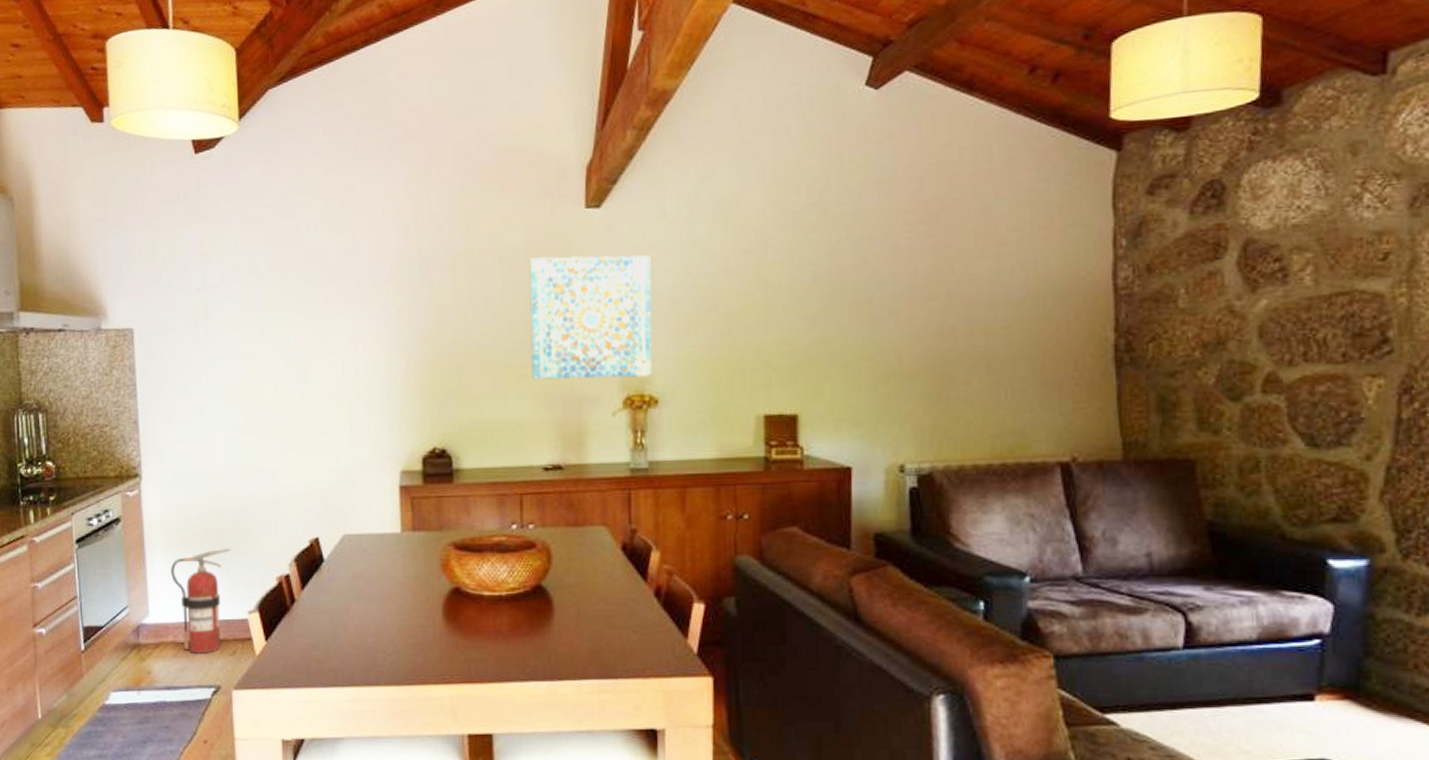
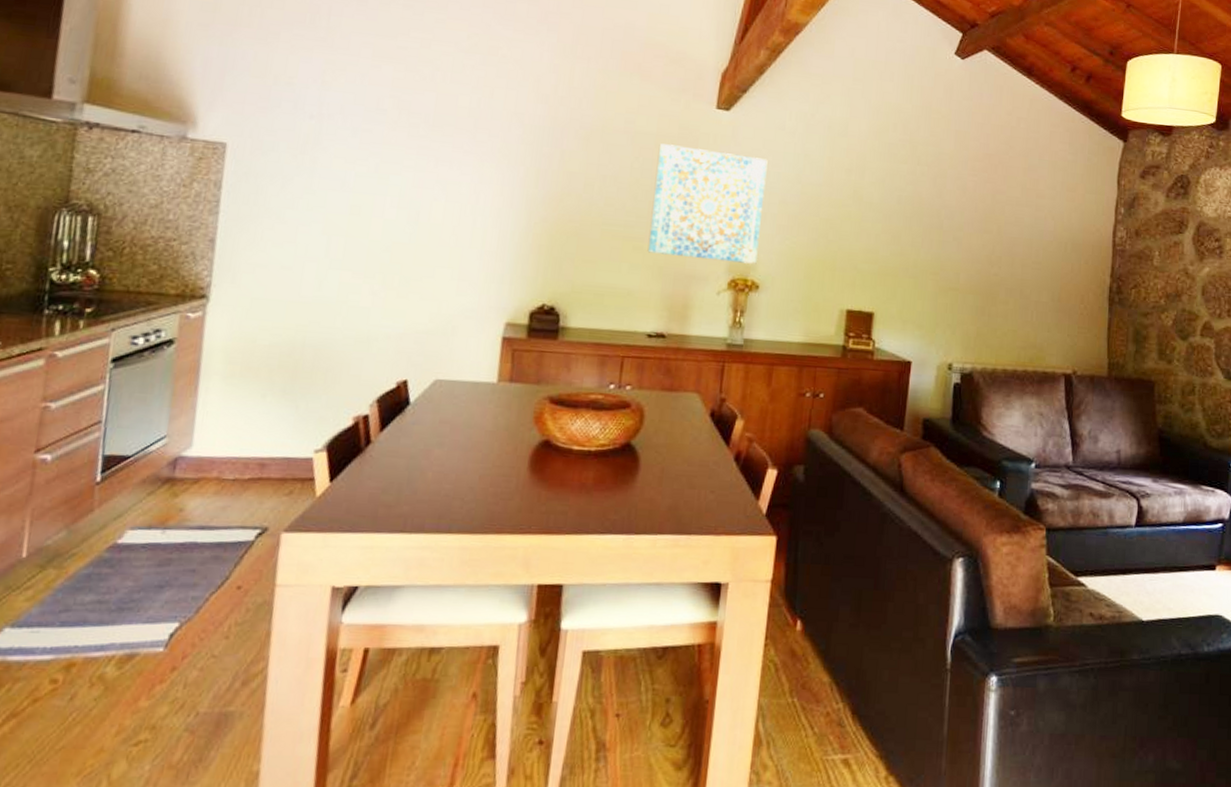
fire extinguisher: present [171,549,231,655] -> none [227,383,305,493]

